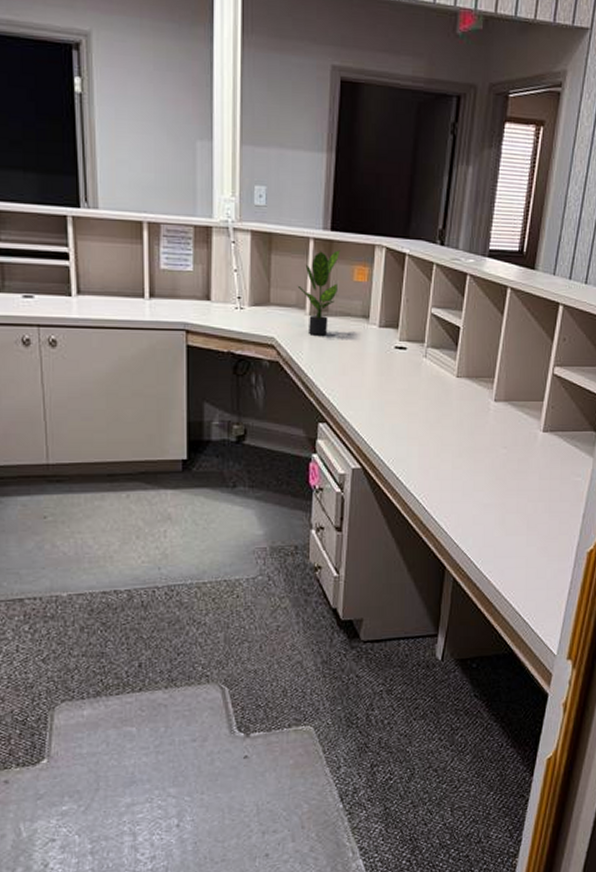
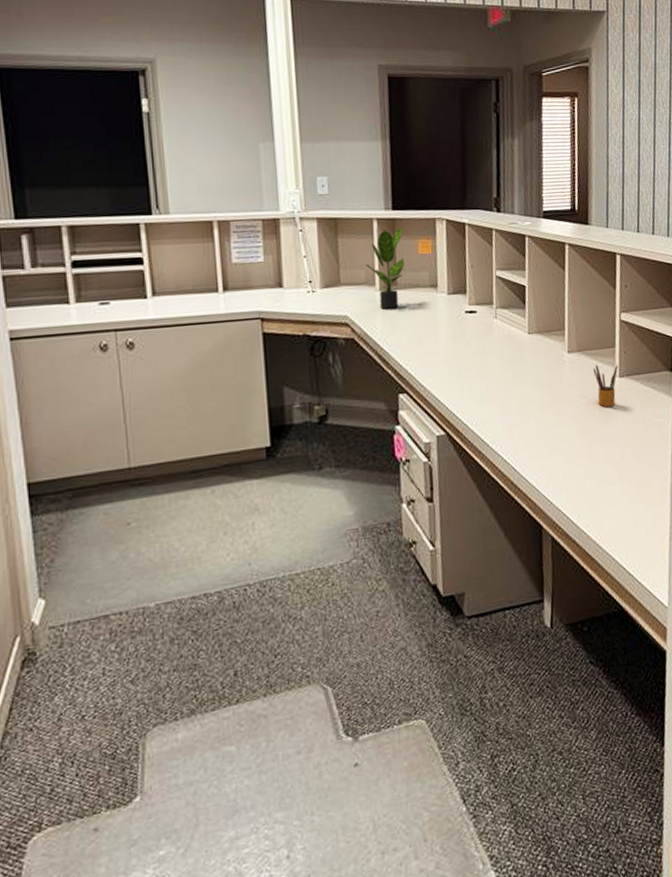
pencil box: none [517,416,543,461] -> present [592,364,618,408]

